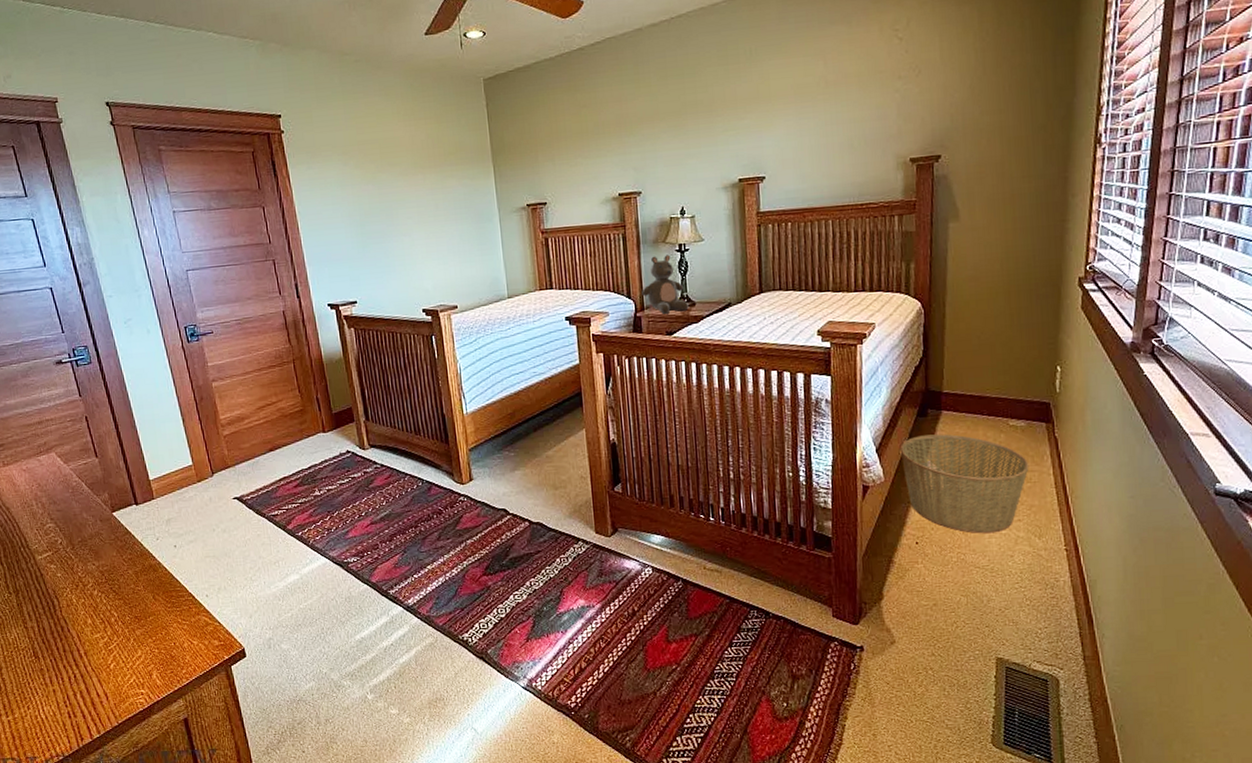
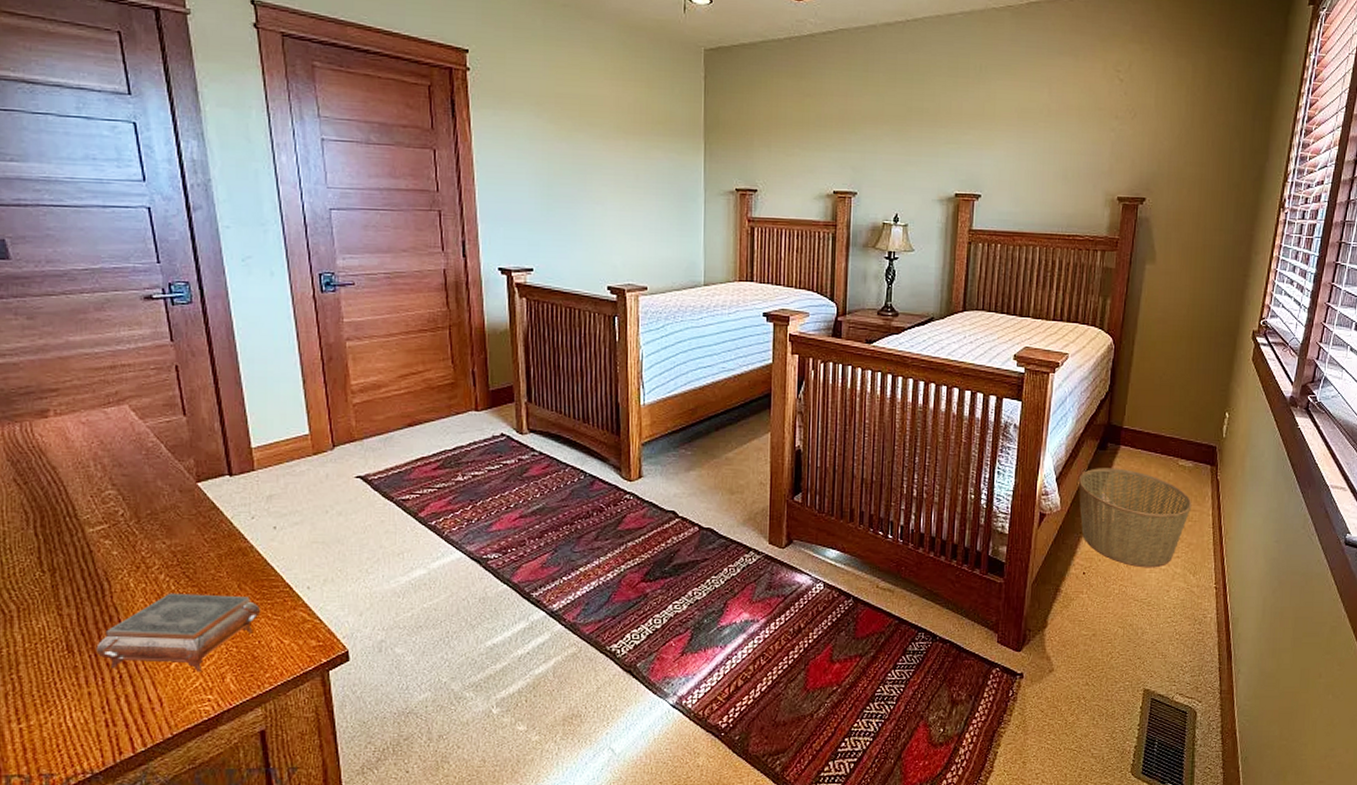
jewelry box: none [54,605,173,671] -> present [96,592,261,673]
stuffed bear: present [642,254,689,314] -> none [845,260,891,321]

